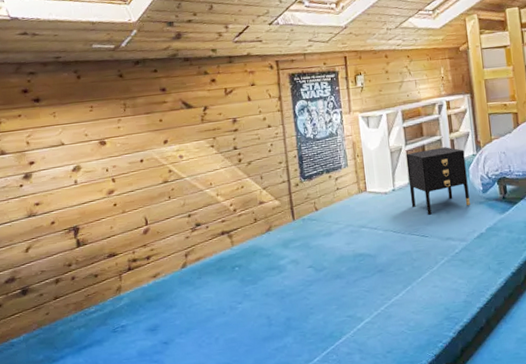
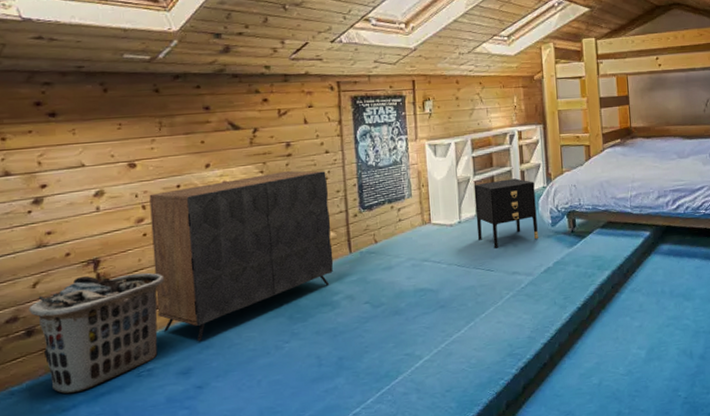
clothes hamper: none [23,238,133,347] -> present [28,272,165,394]
dresser: none [118,144,279,301] -> present [149,170,334,341]

